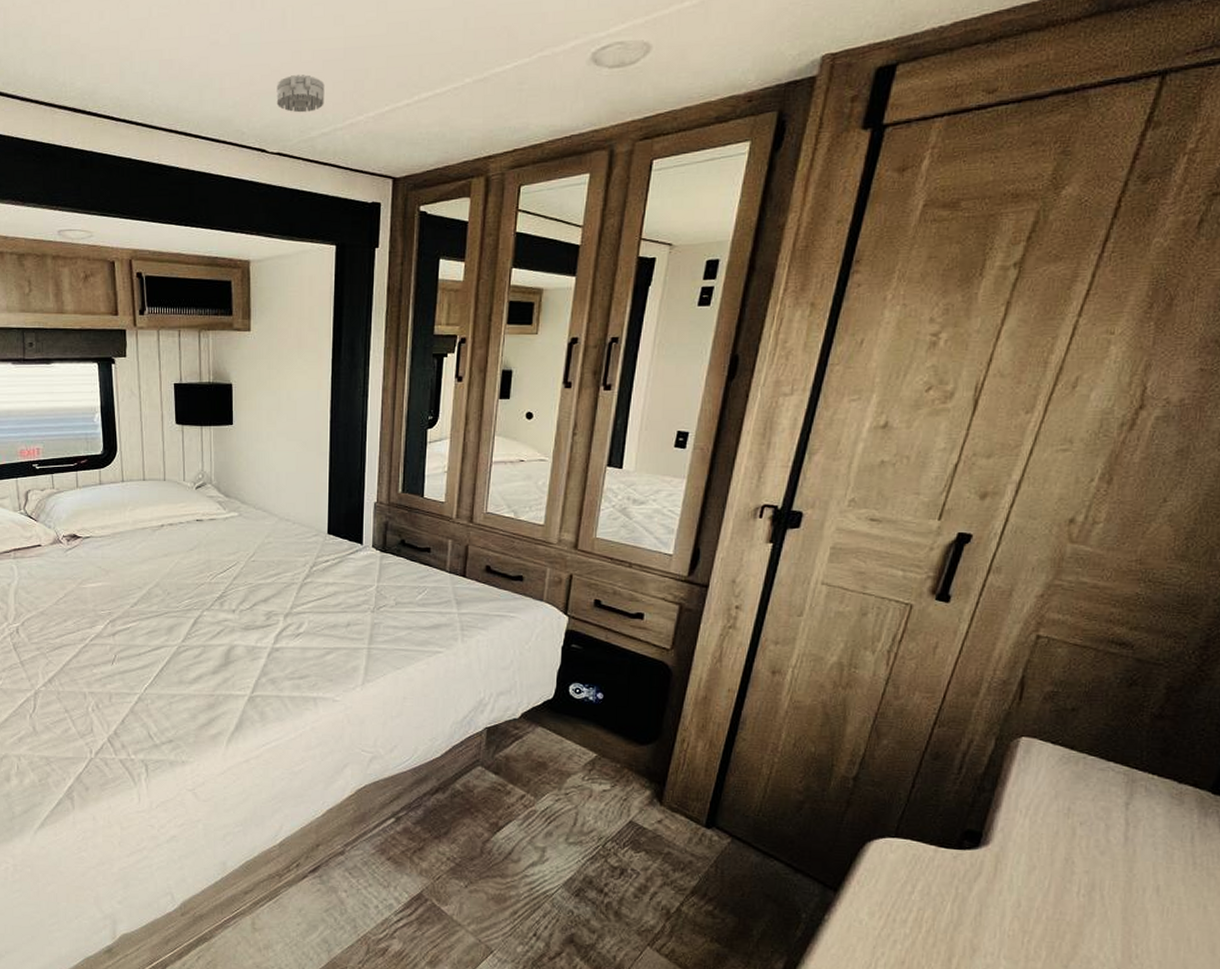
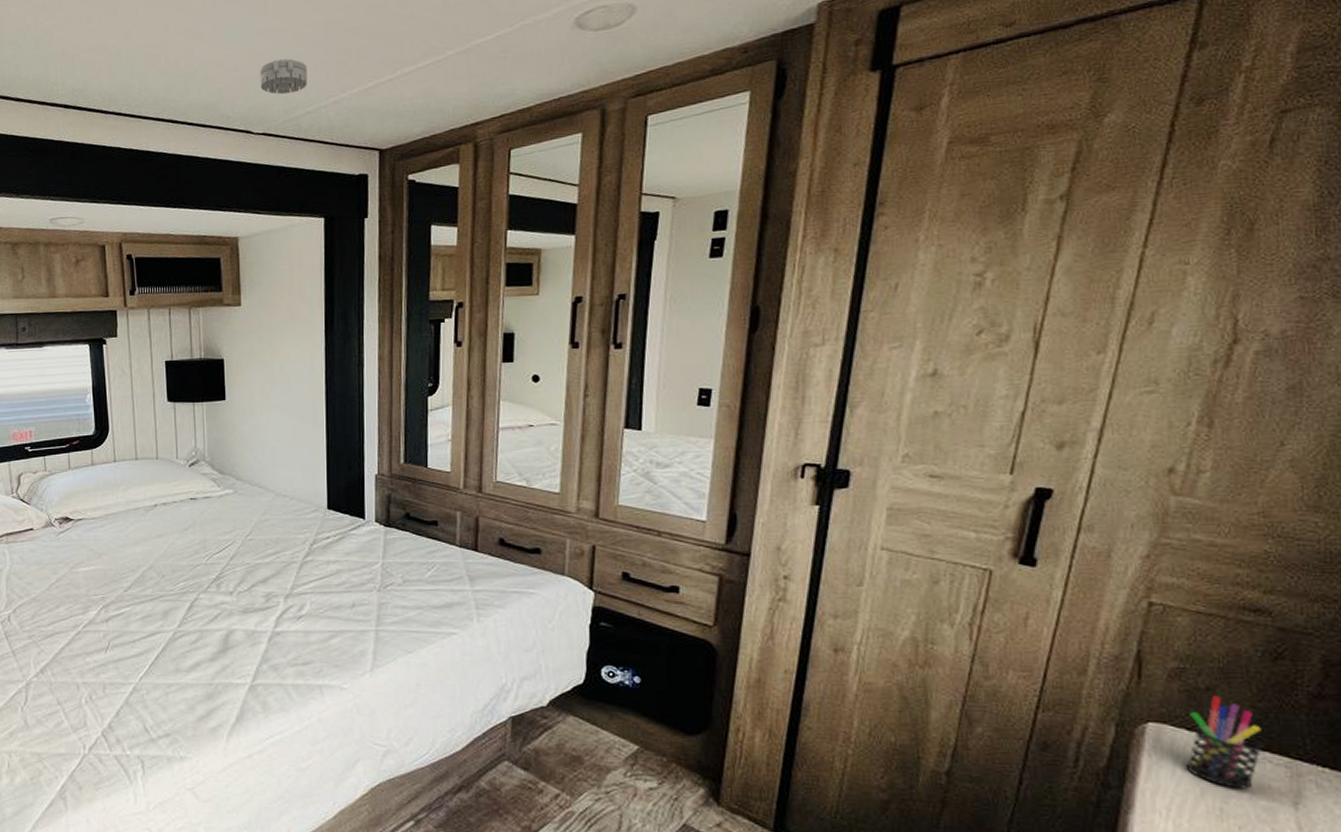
pen holder: none [1046,714,1111,792] -> present [1185,695,1263,789]

